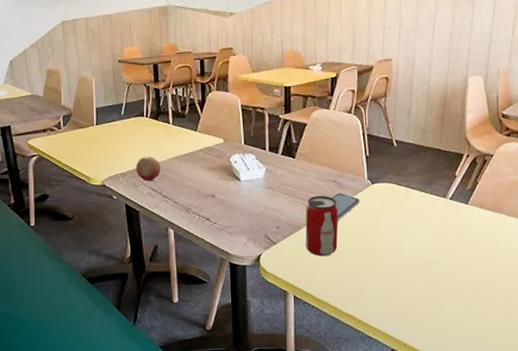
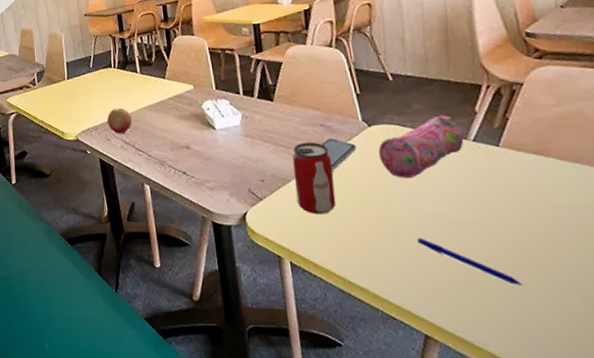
pencil case: none [377,177,443,228] -> present [378,115,464,178]
pen: none [397,274,467,310] -> present [417,237,524,285]

